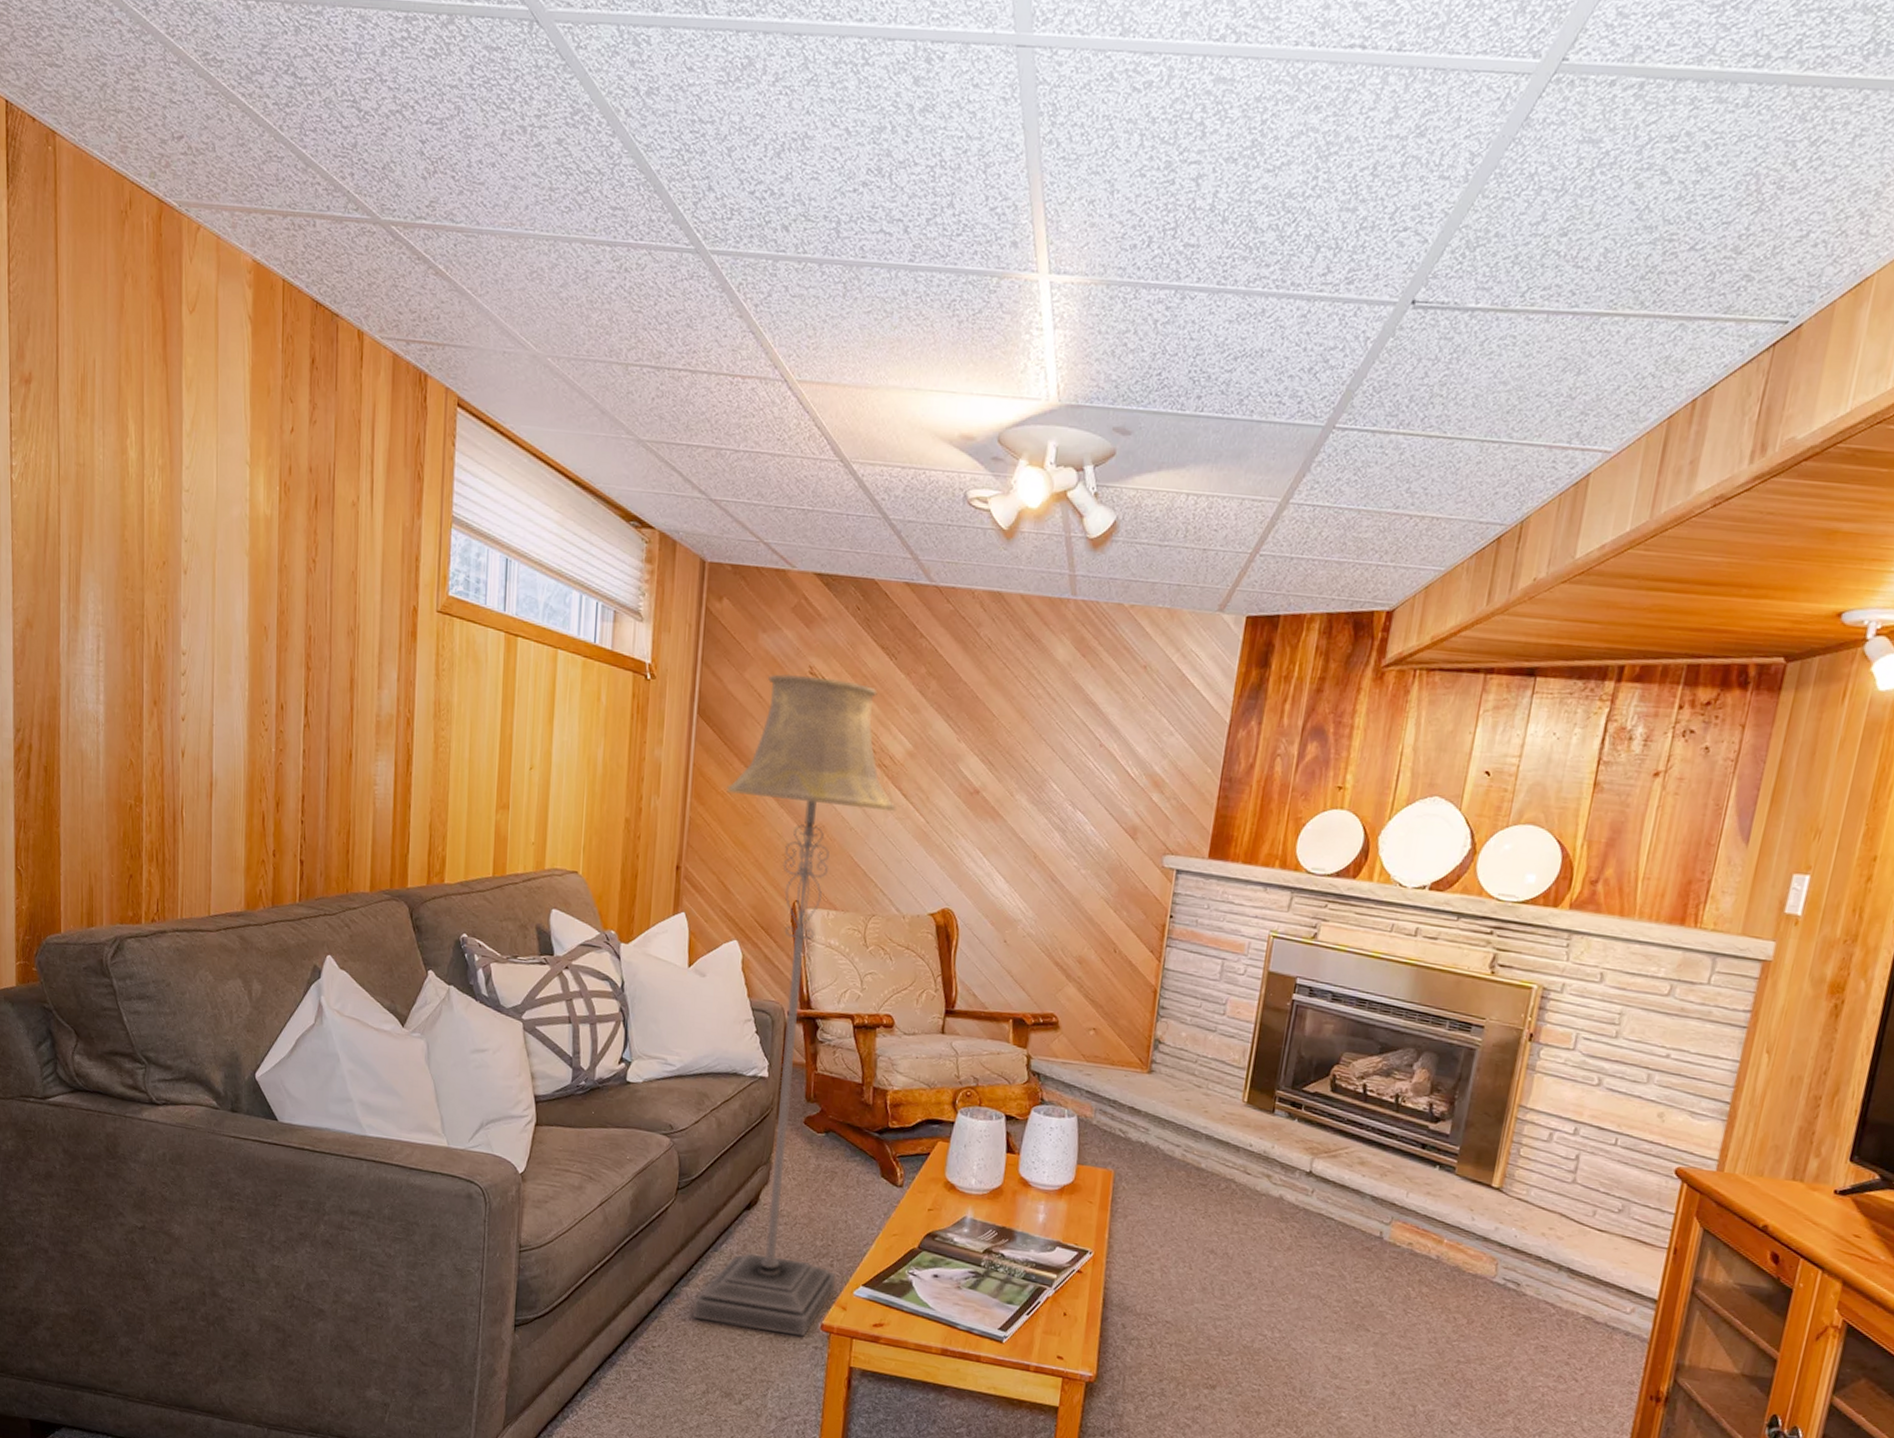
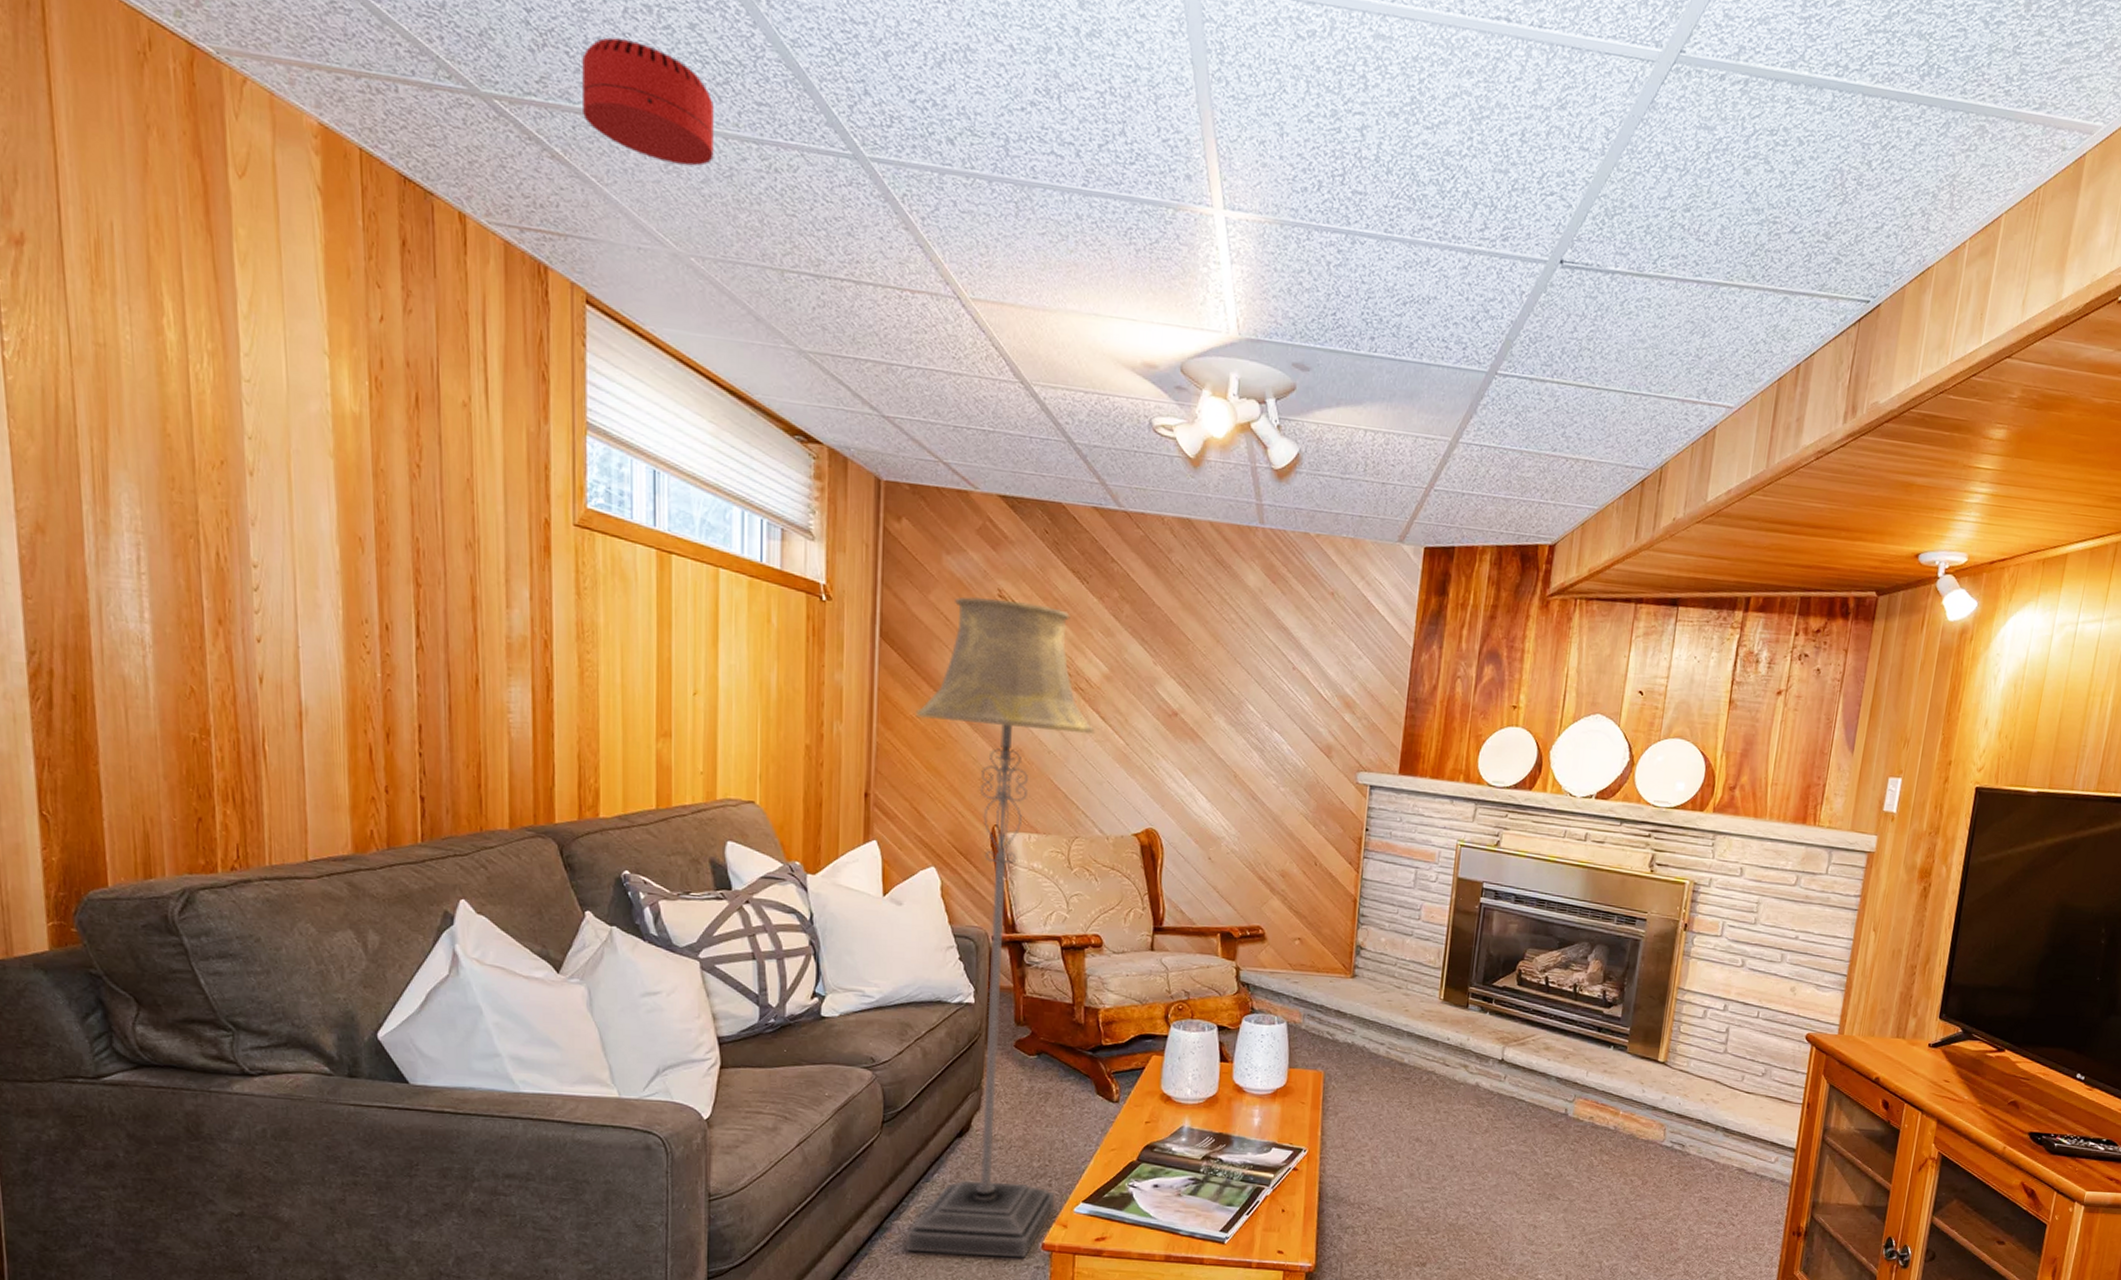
smoke detector: none [463,159,575,272] -> present [582,37,714,167]

